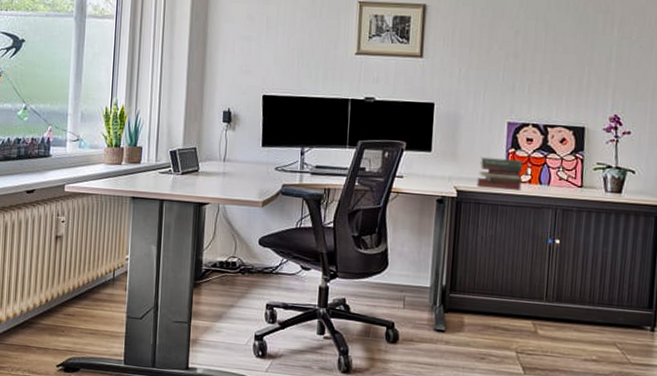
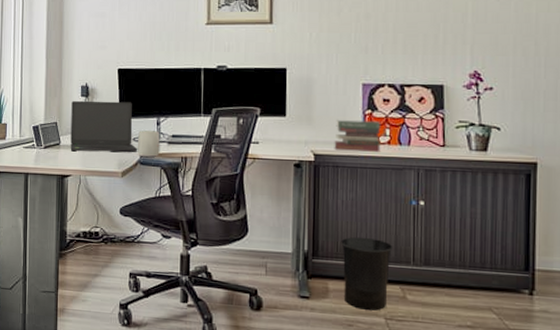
laptop: none [209,126,280,182] -> present [70,100,138,152]
mug: none [279,160,304,187] -> present [137,130,160,157]
waste bin: none [478,272,528,344] -> present [341,236,393,311]

